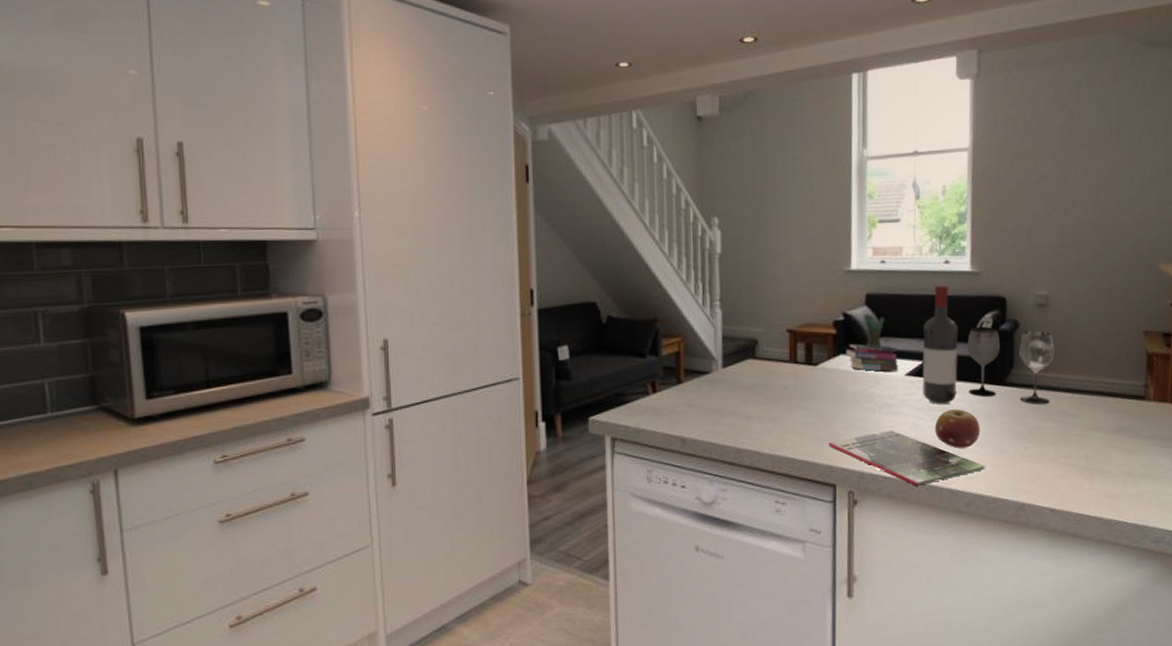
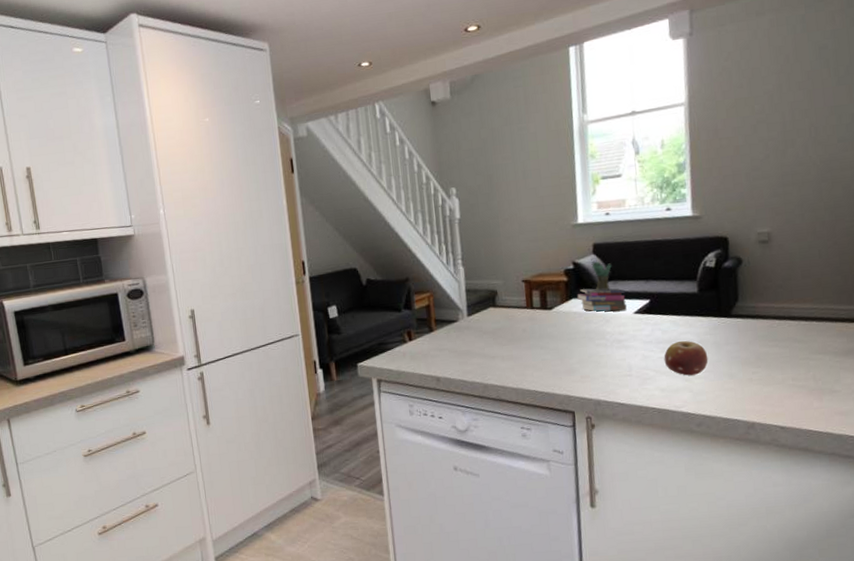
magazine: present [828,430,986,486] -> none [565,362,715,411]
wine bottle: present [922,284,959,404] -> none [649,229,684,337]
wineglass: present [967,326,1055,405] -> none [692,265,779,334]

